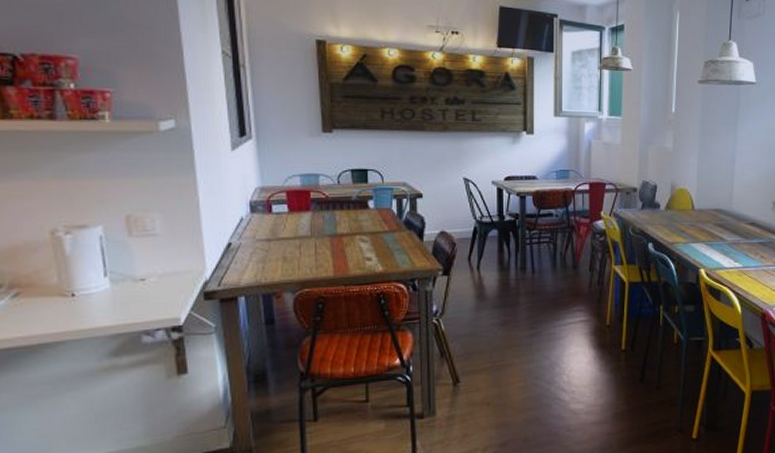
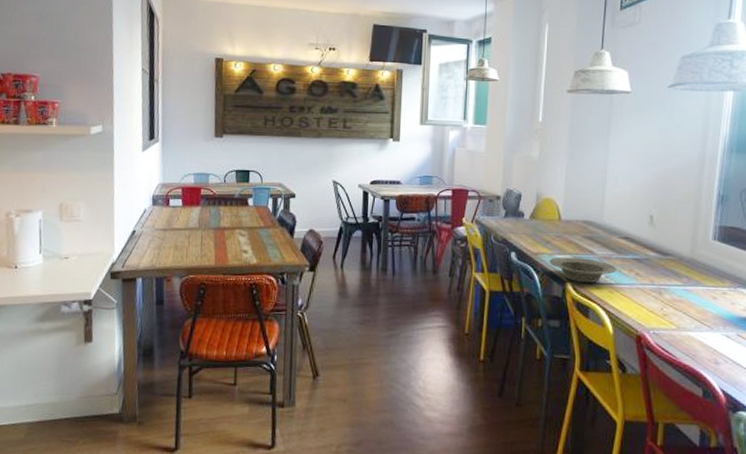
bowl: none [684,245,745,268] -> present [549,257,617,283]

